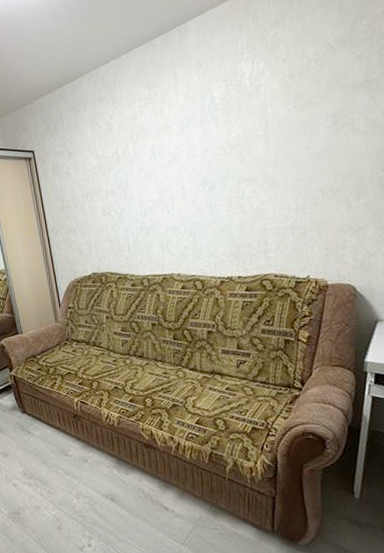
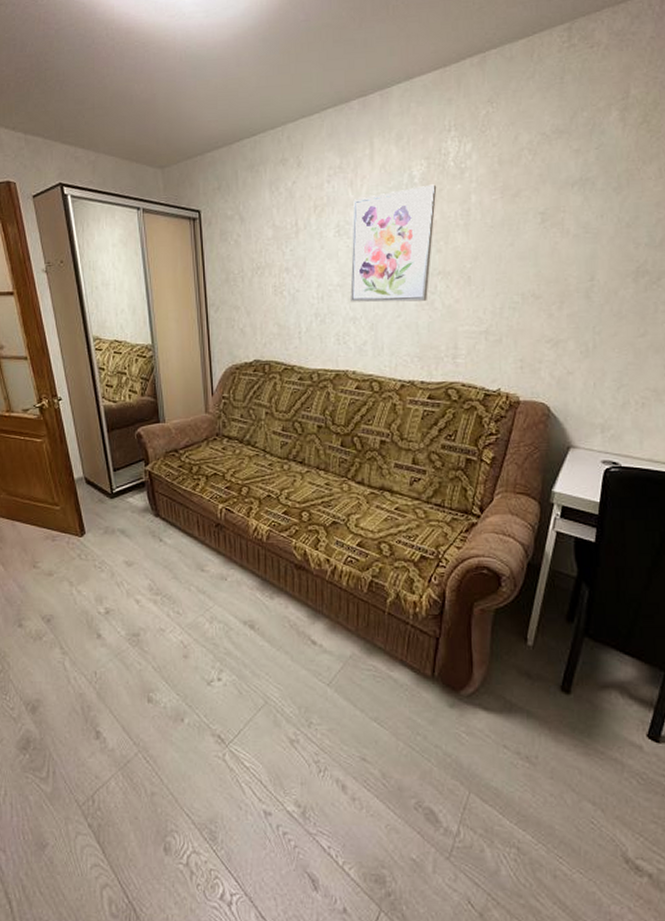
wall art: none [164,102,237,214] -> present [350,184,437,302]

